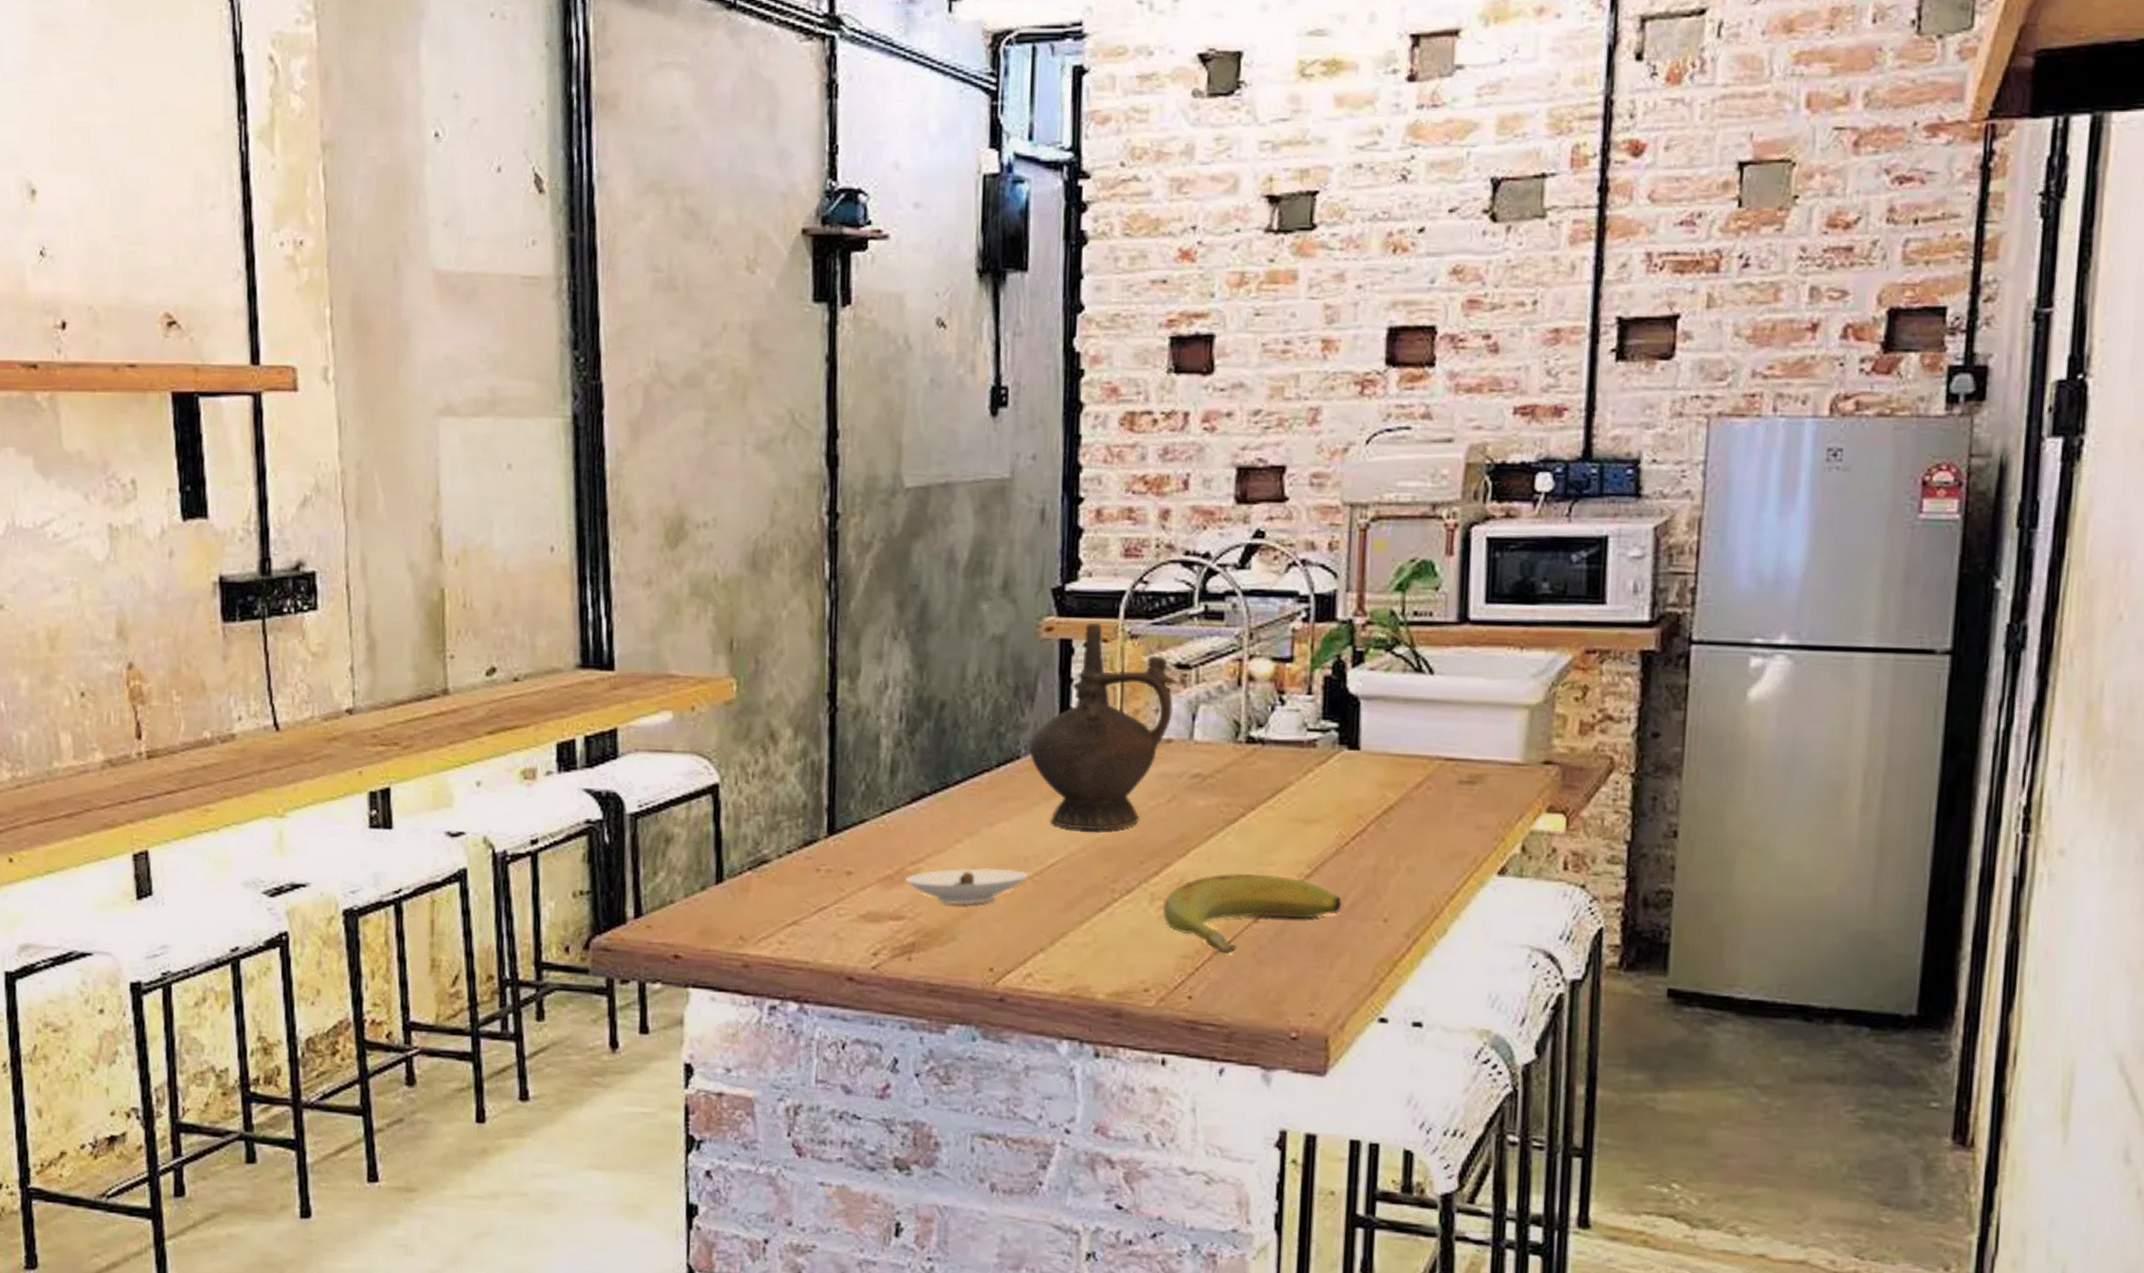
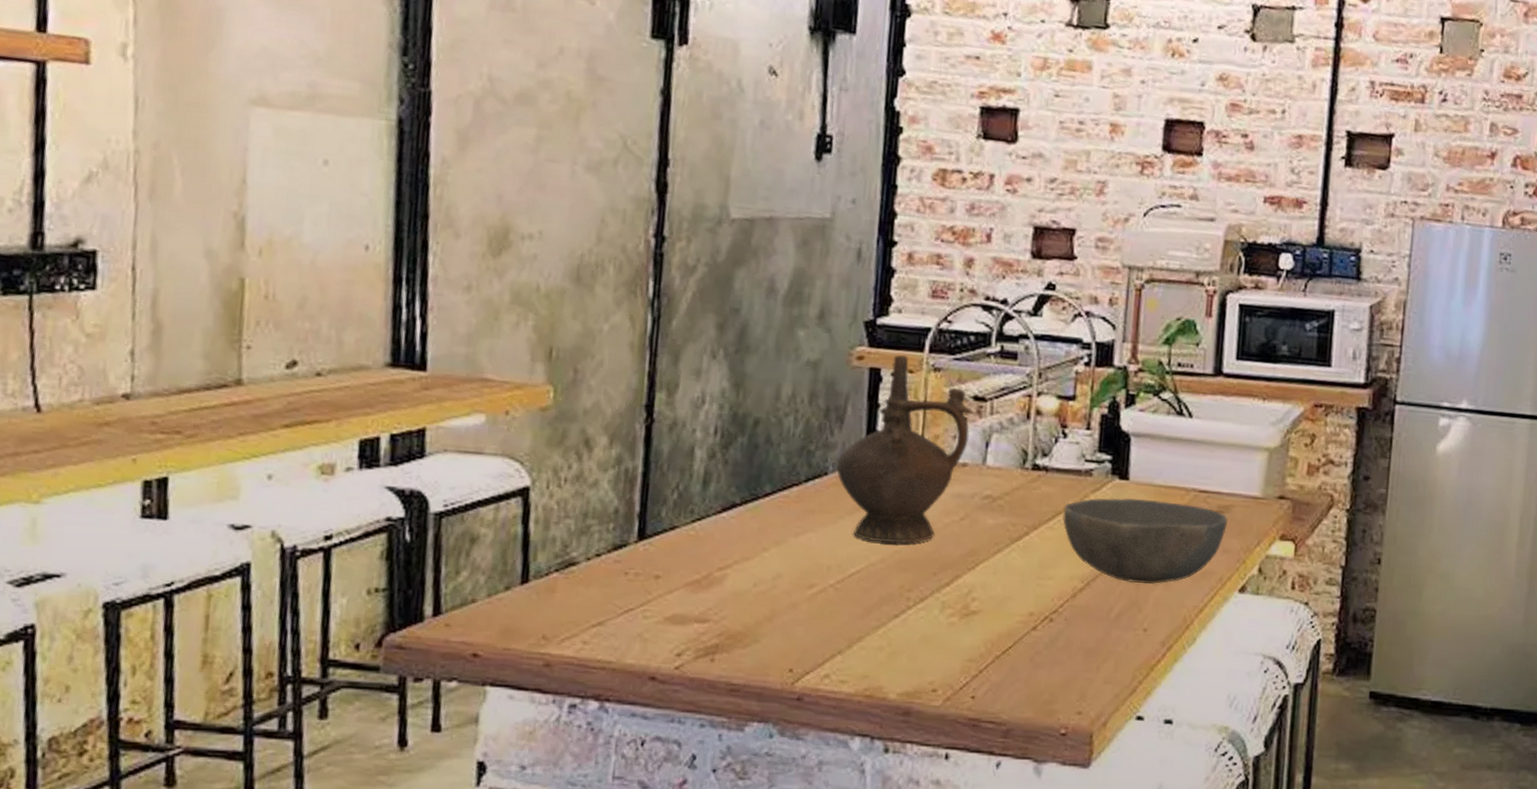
saucer: present [905,868,1027,905] -> none [712,575,829,609]
banana: present [1162,873,1342,954] -> none [951,586,1109,658]
bowl: none [1284,770,1482,869] -> present [1063,497,1228,585]

